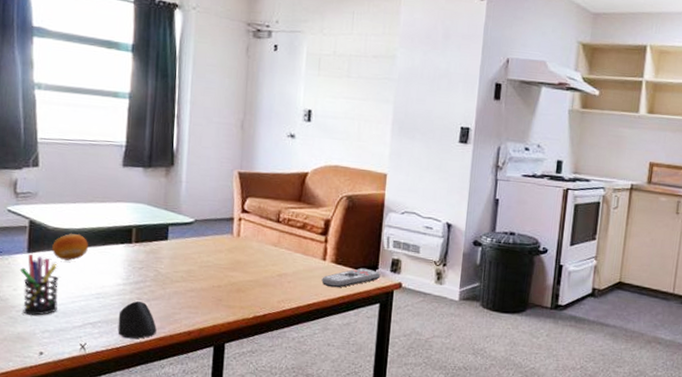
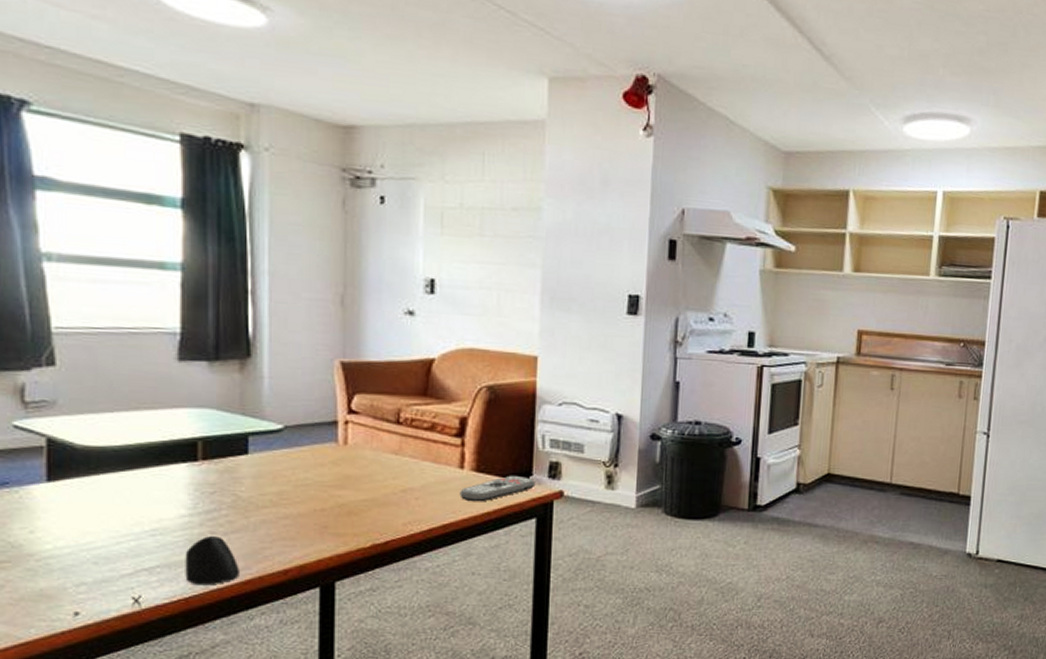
pen holder: present [19,253,59,316] -> none [37,482,96,564]
fruit: present [52,233,89,261] -> none [83,452,137,489]

